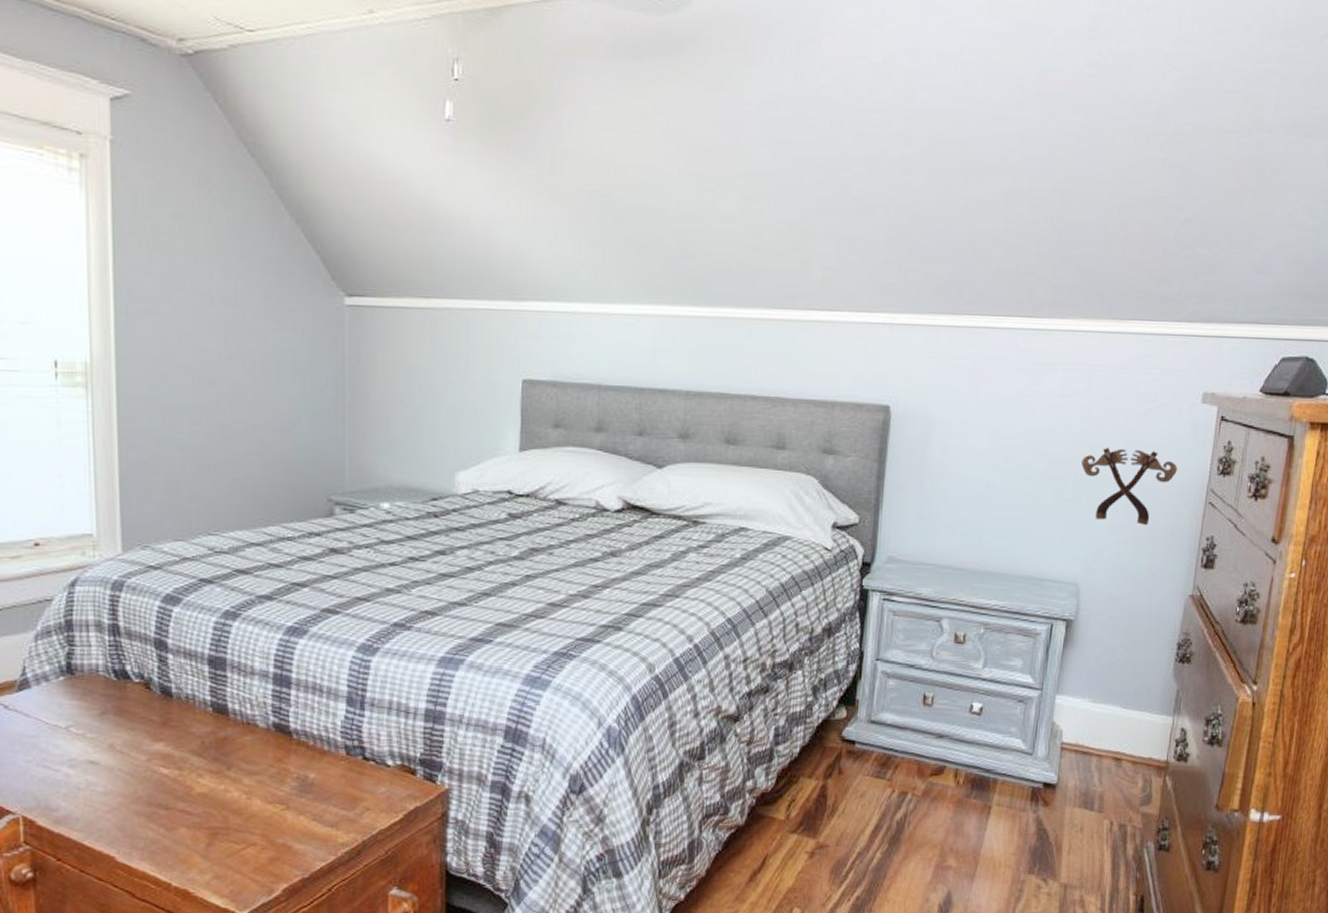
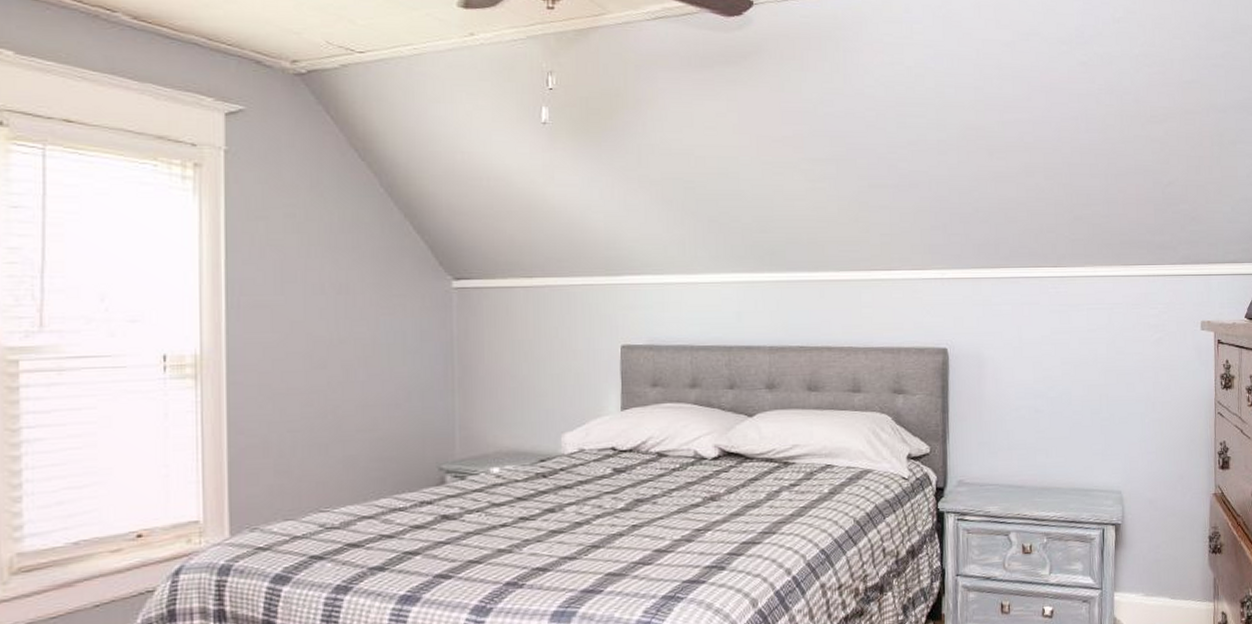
decorative ornament: present [1081,447,1178,526] -> none [1111,371,1189,437]

